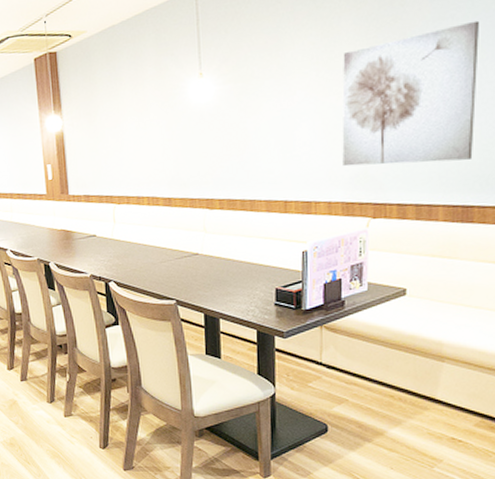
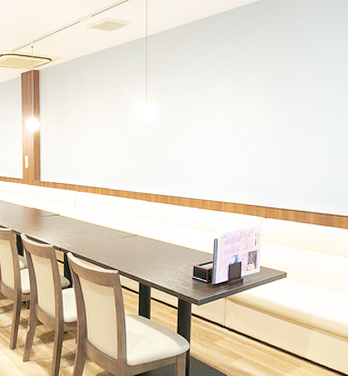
wall art: present [342,20,480,167] -> none [245,84,340,181]

